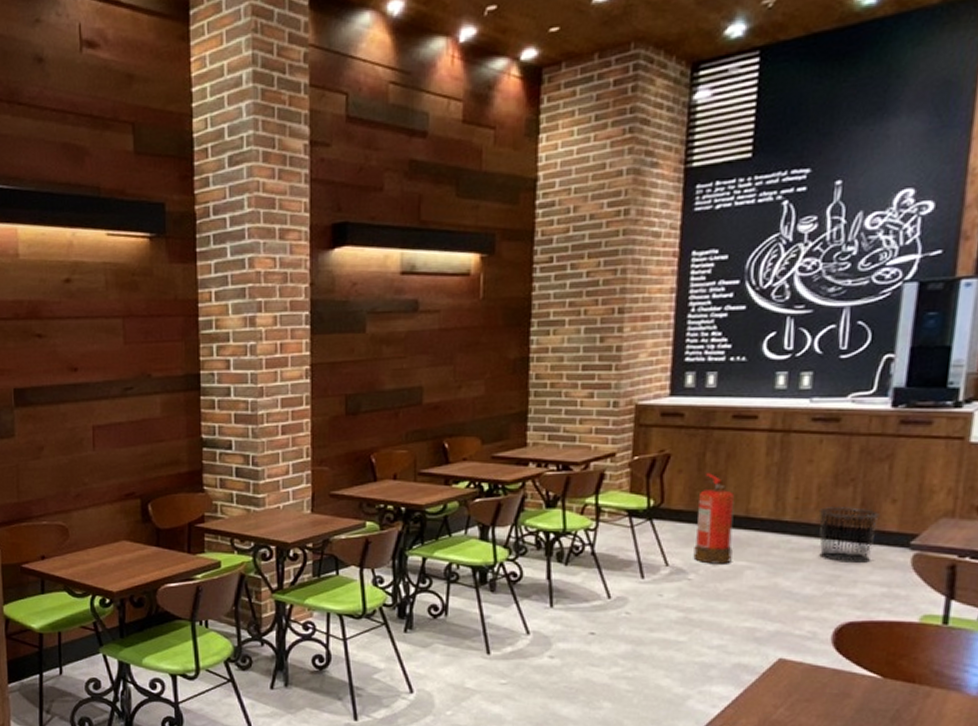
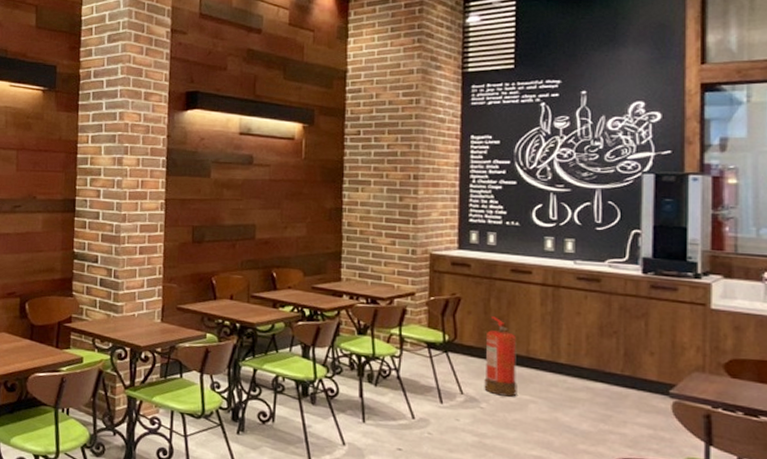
waste bin: present [818,505,880,563] -> none [588,353,641,406]

